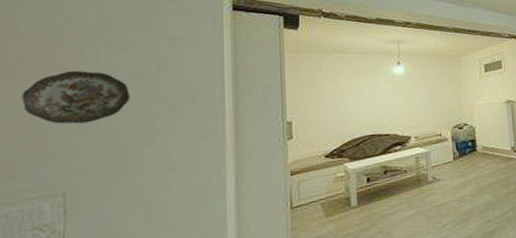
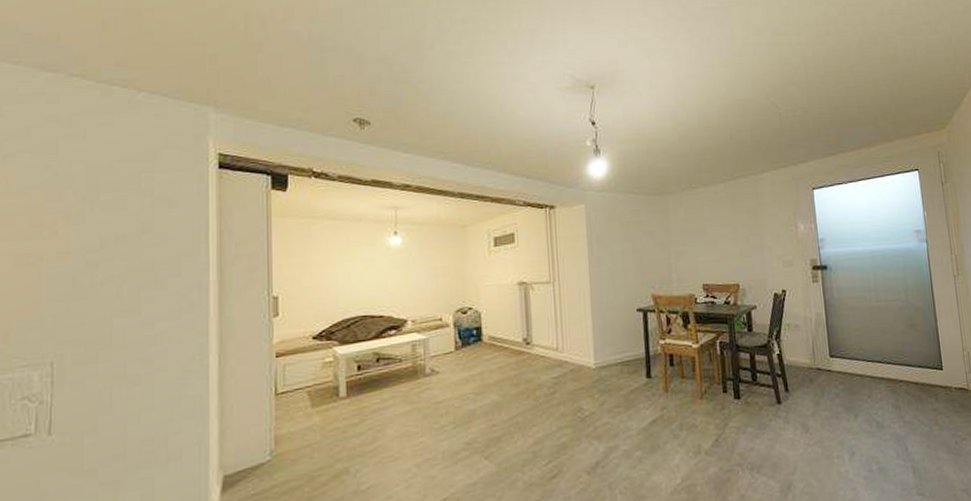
decorative plate: present [21,70,130,124] -> none [13,231,115,289]

